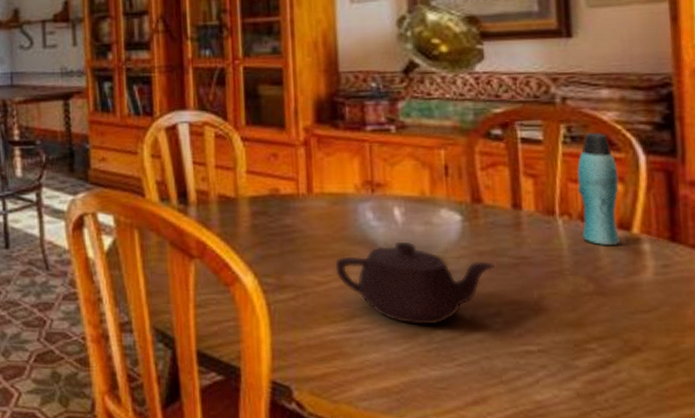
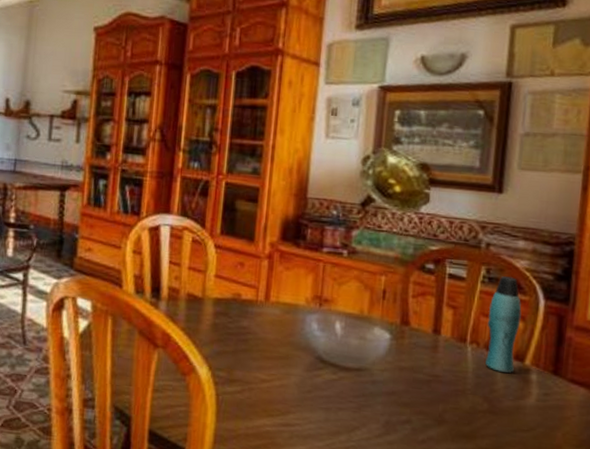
teapot: present [335,241,495,325] -> none [279,351,411,427]

